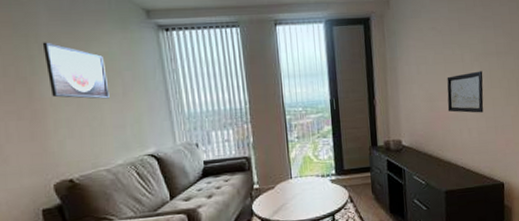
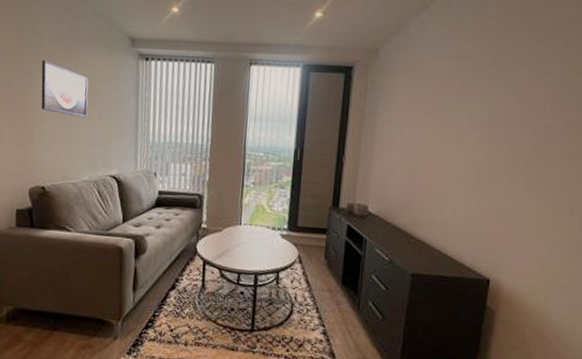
wall art: present [447,71,484,113] -> none [430,141,482,191]

